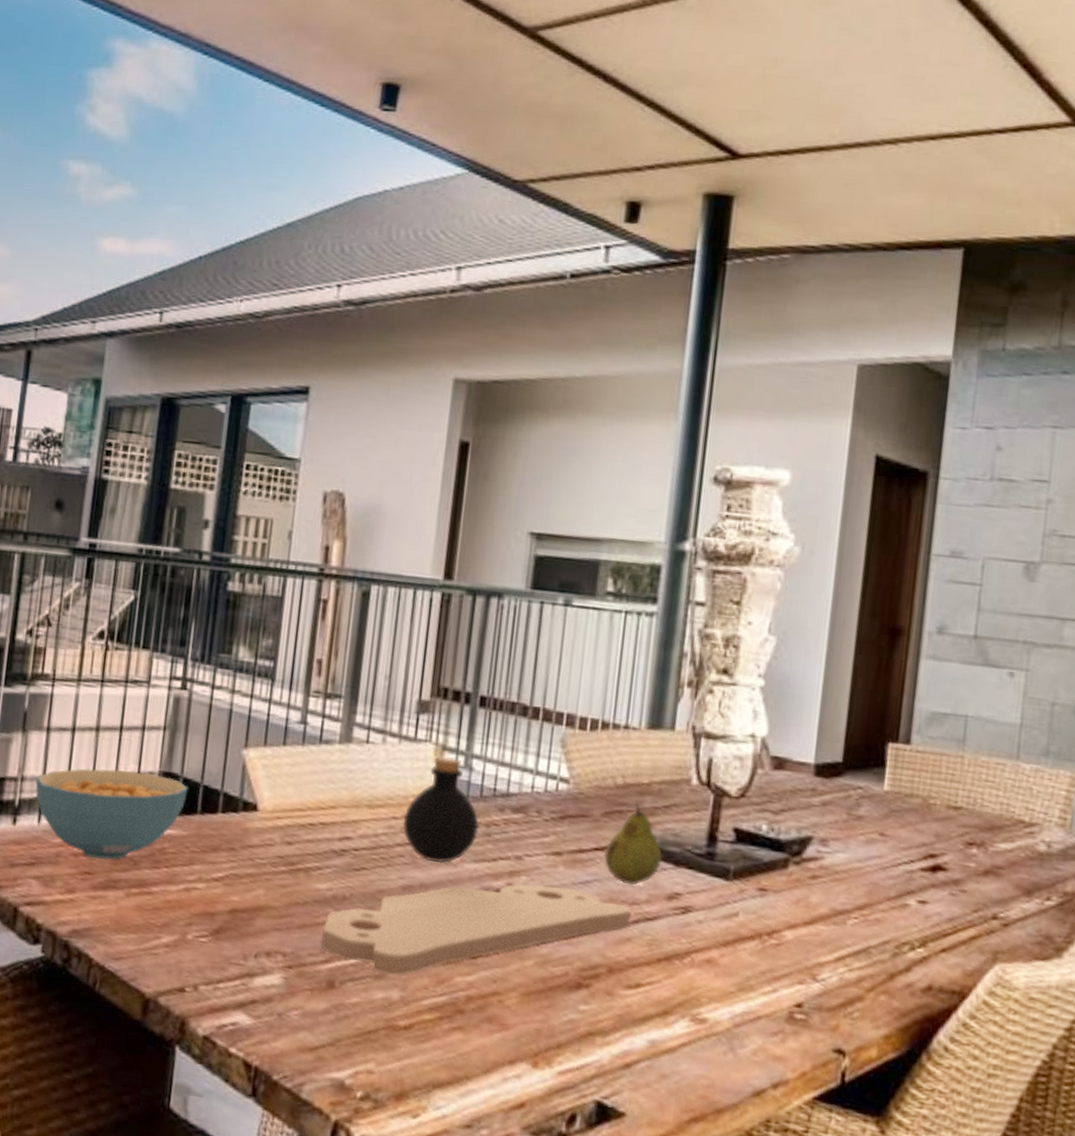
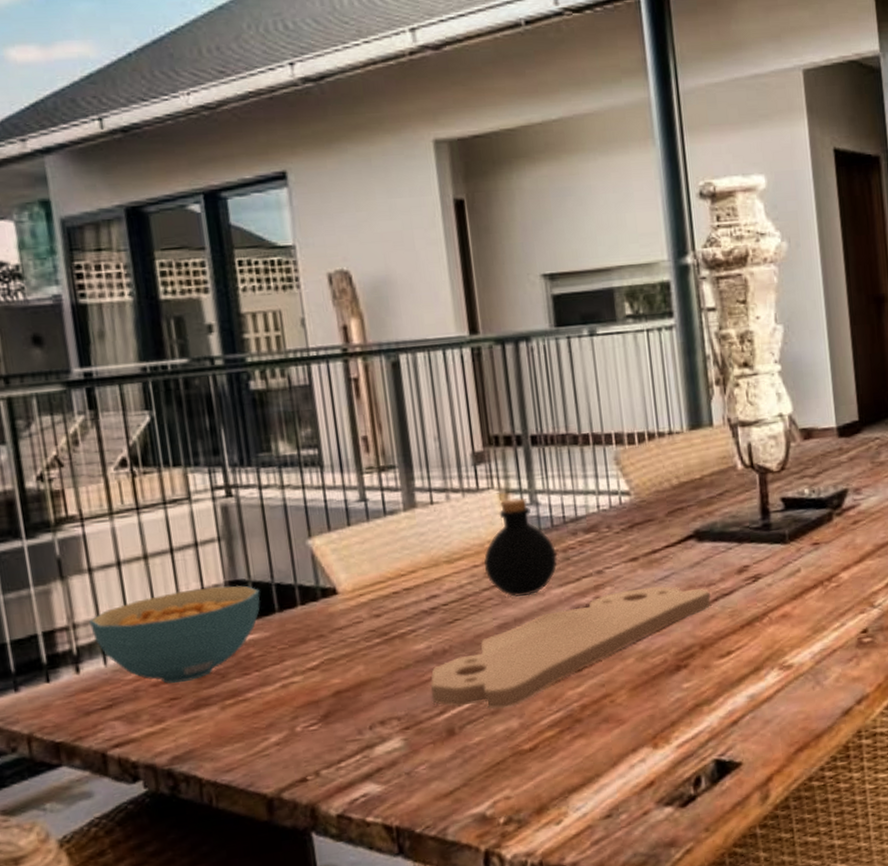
fruit: present [603,803,664,885] -> none [674,498,727,570]

